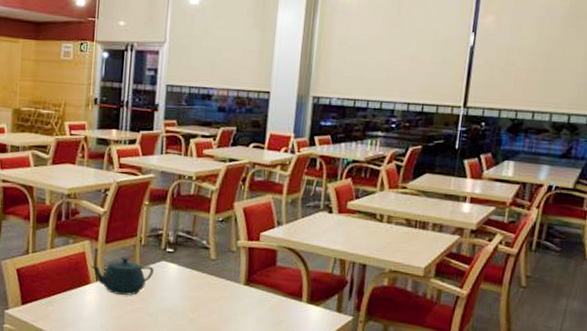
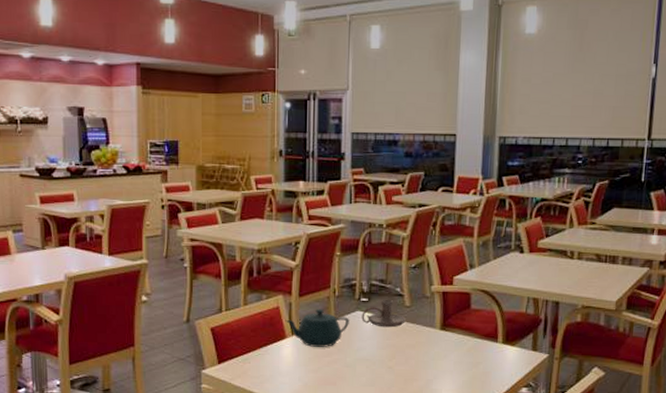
candle holder: none [166,250,210,280] -> present [361,299,406,328]

